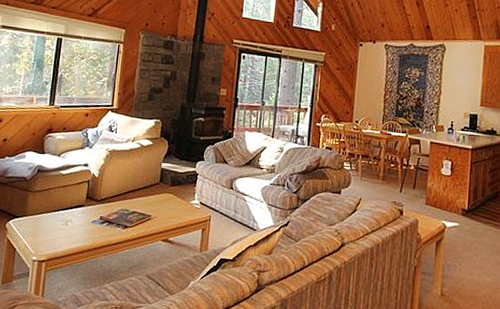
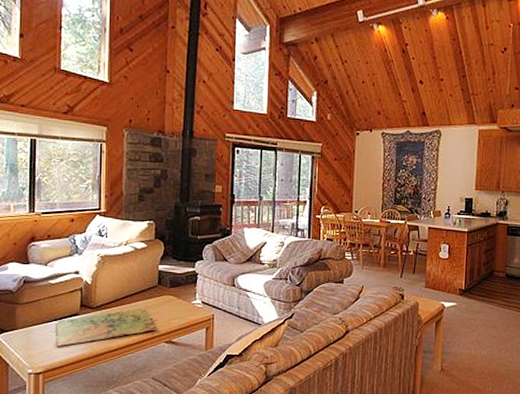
board game: none [62,204,157,236] -> present [57,308,158,346]

